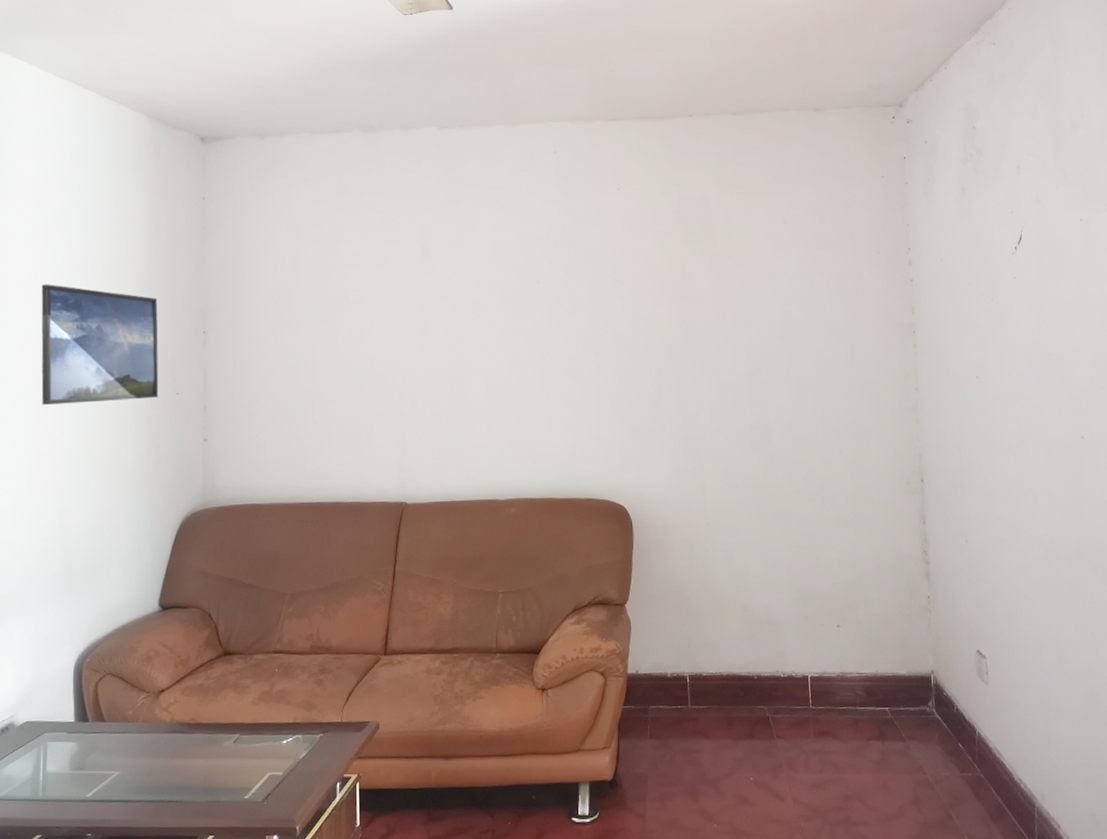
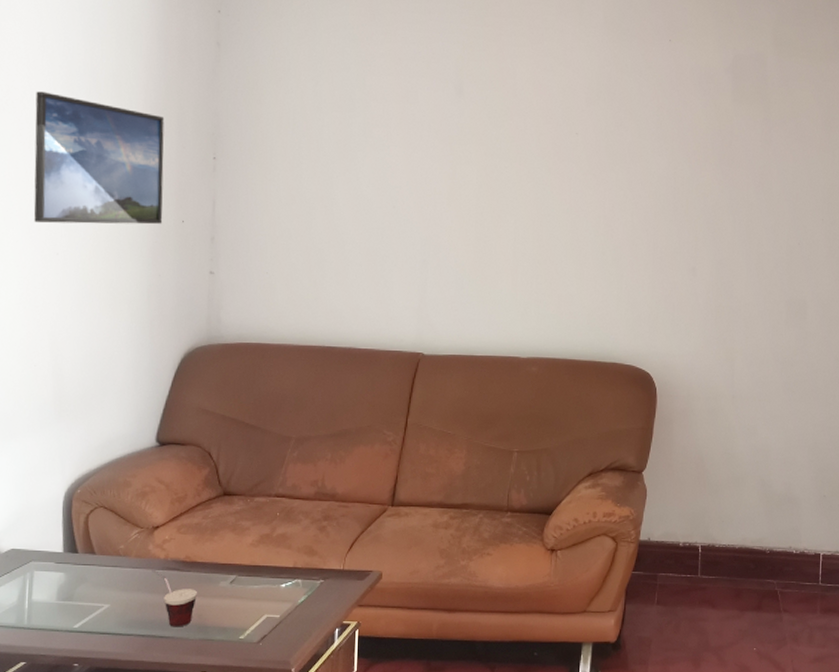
cup: none [158,733,202,791] -> present [152,569,197,627]

